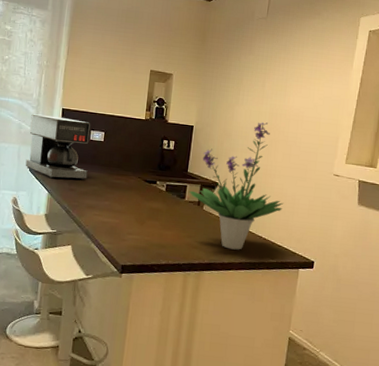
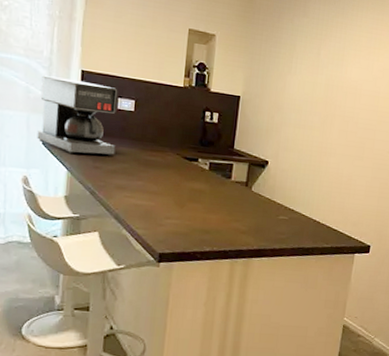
potted plant: present [189,122,284,250] -> none [235,94,340,235]

